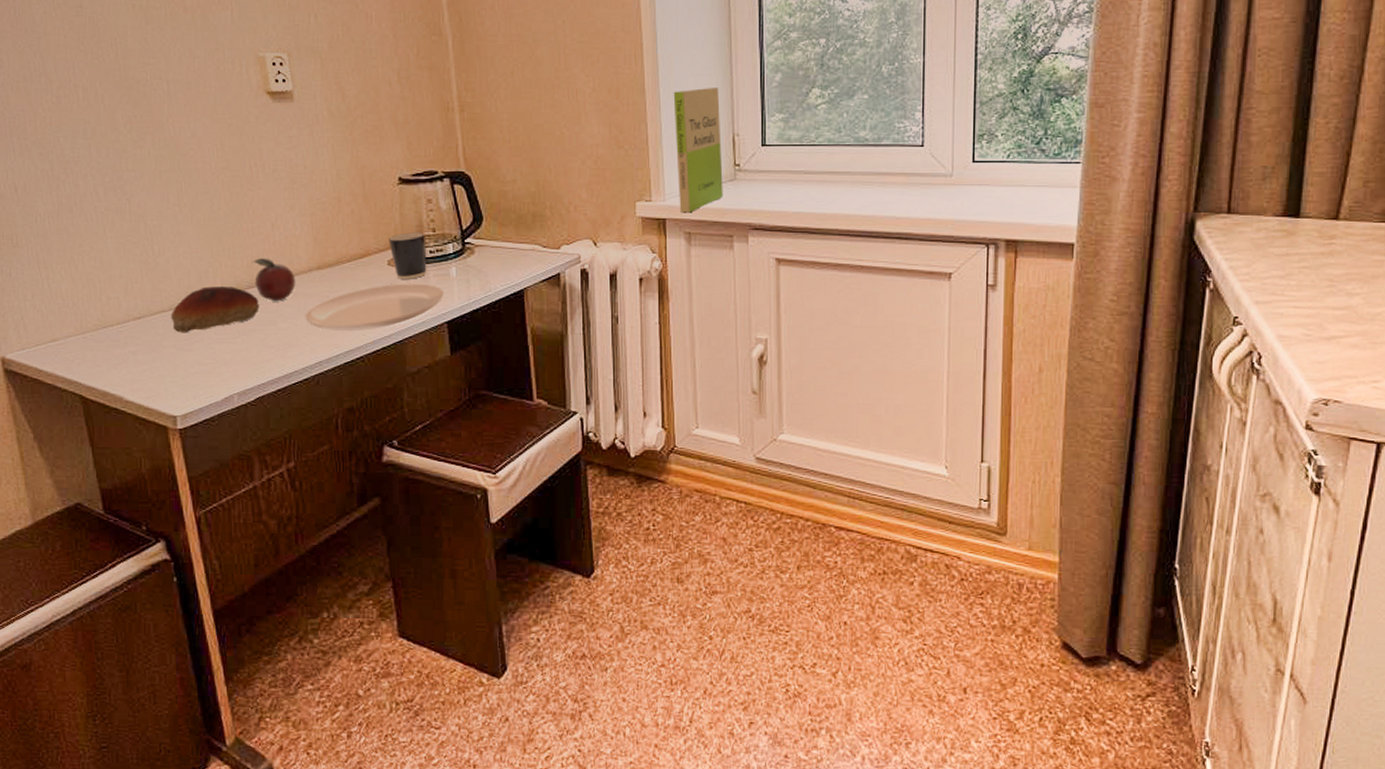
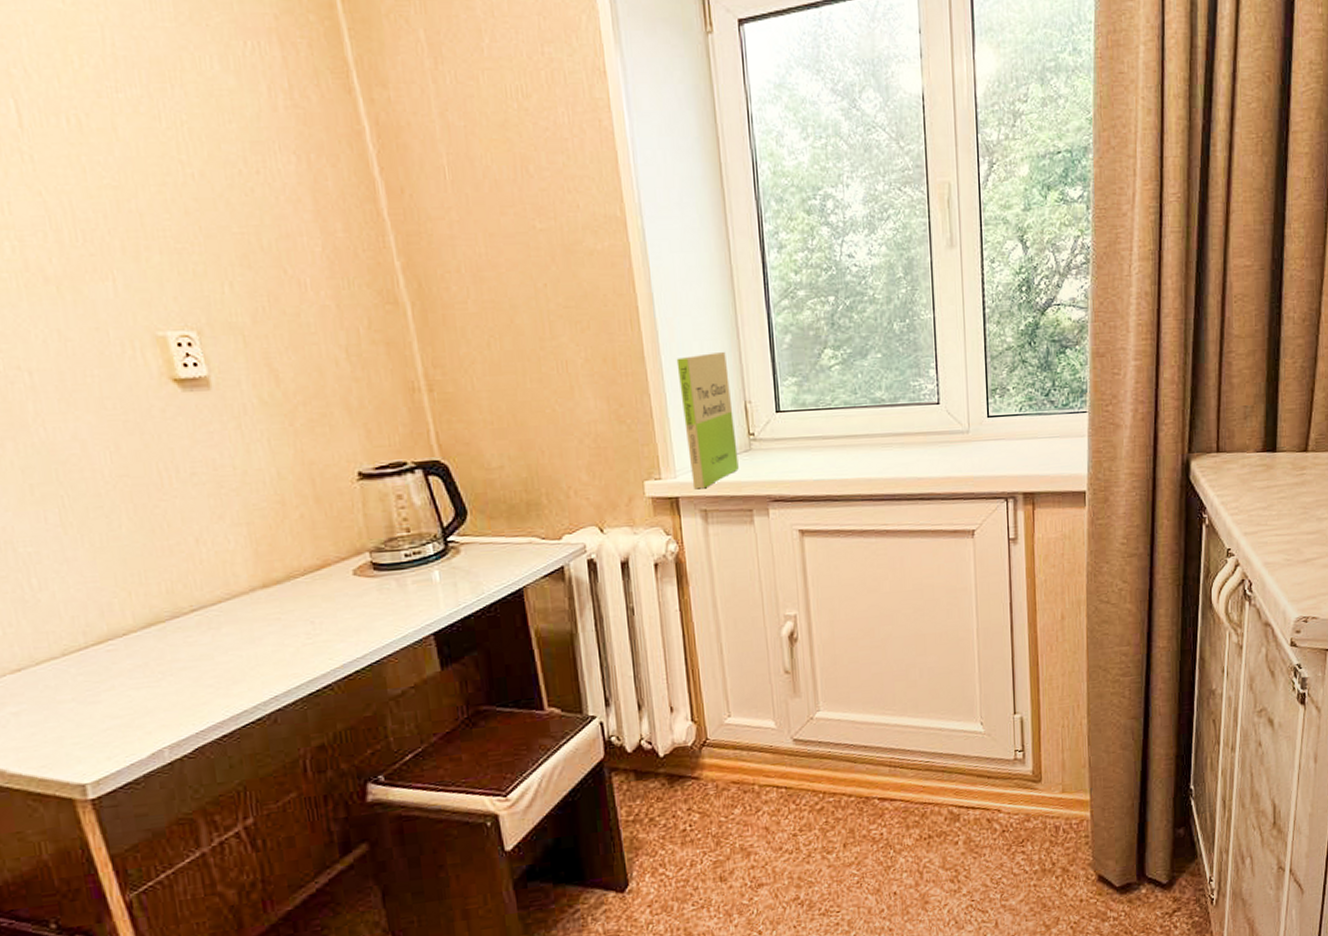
bread roll: present [170,286,259,333] -> none [64,619,188,683]
fruit: present [253,258,296,300] -> none [173,580,235,631]
plate: present [305,283,444,332] -> none [250,592,427,659]
mug: present [388,232,427,279] -> none [351,534,404,590]

